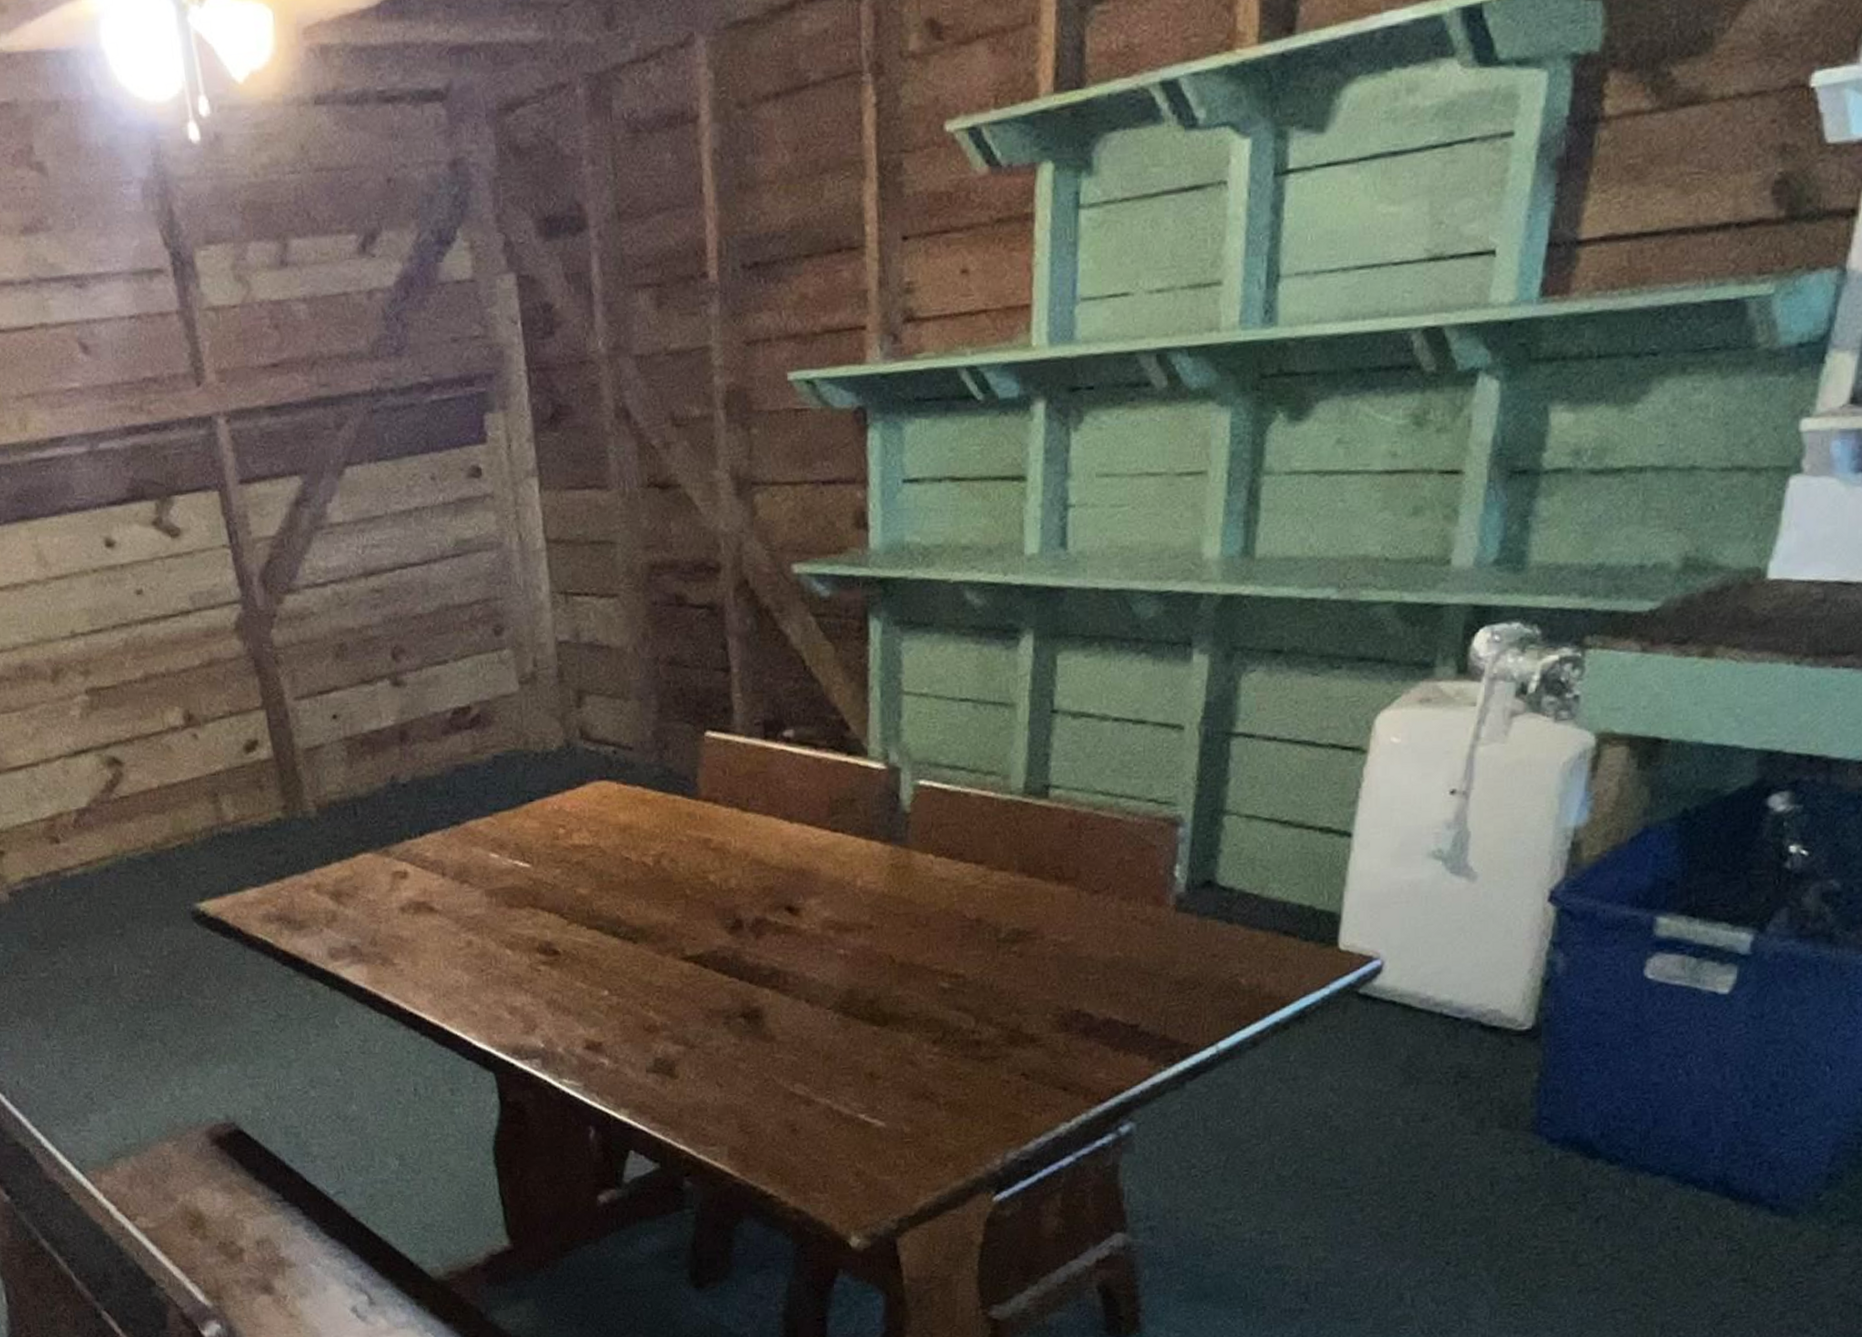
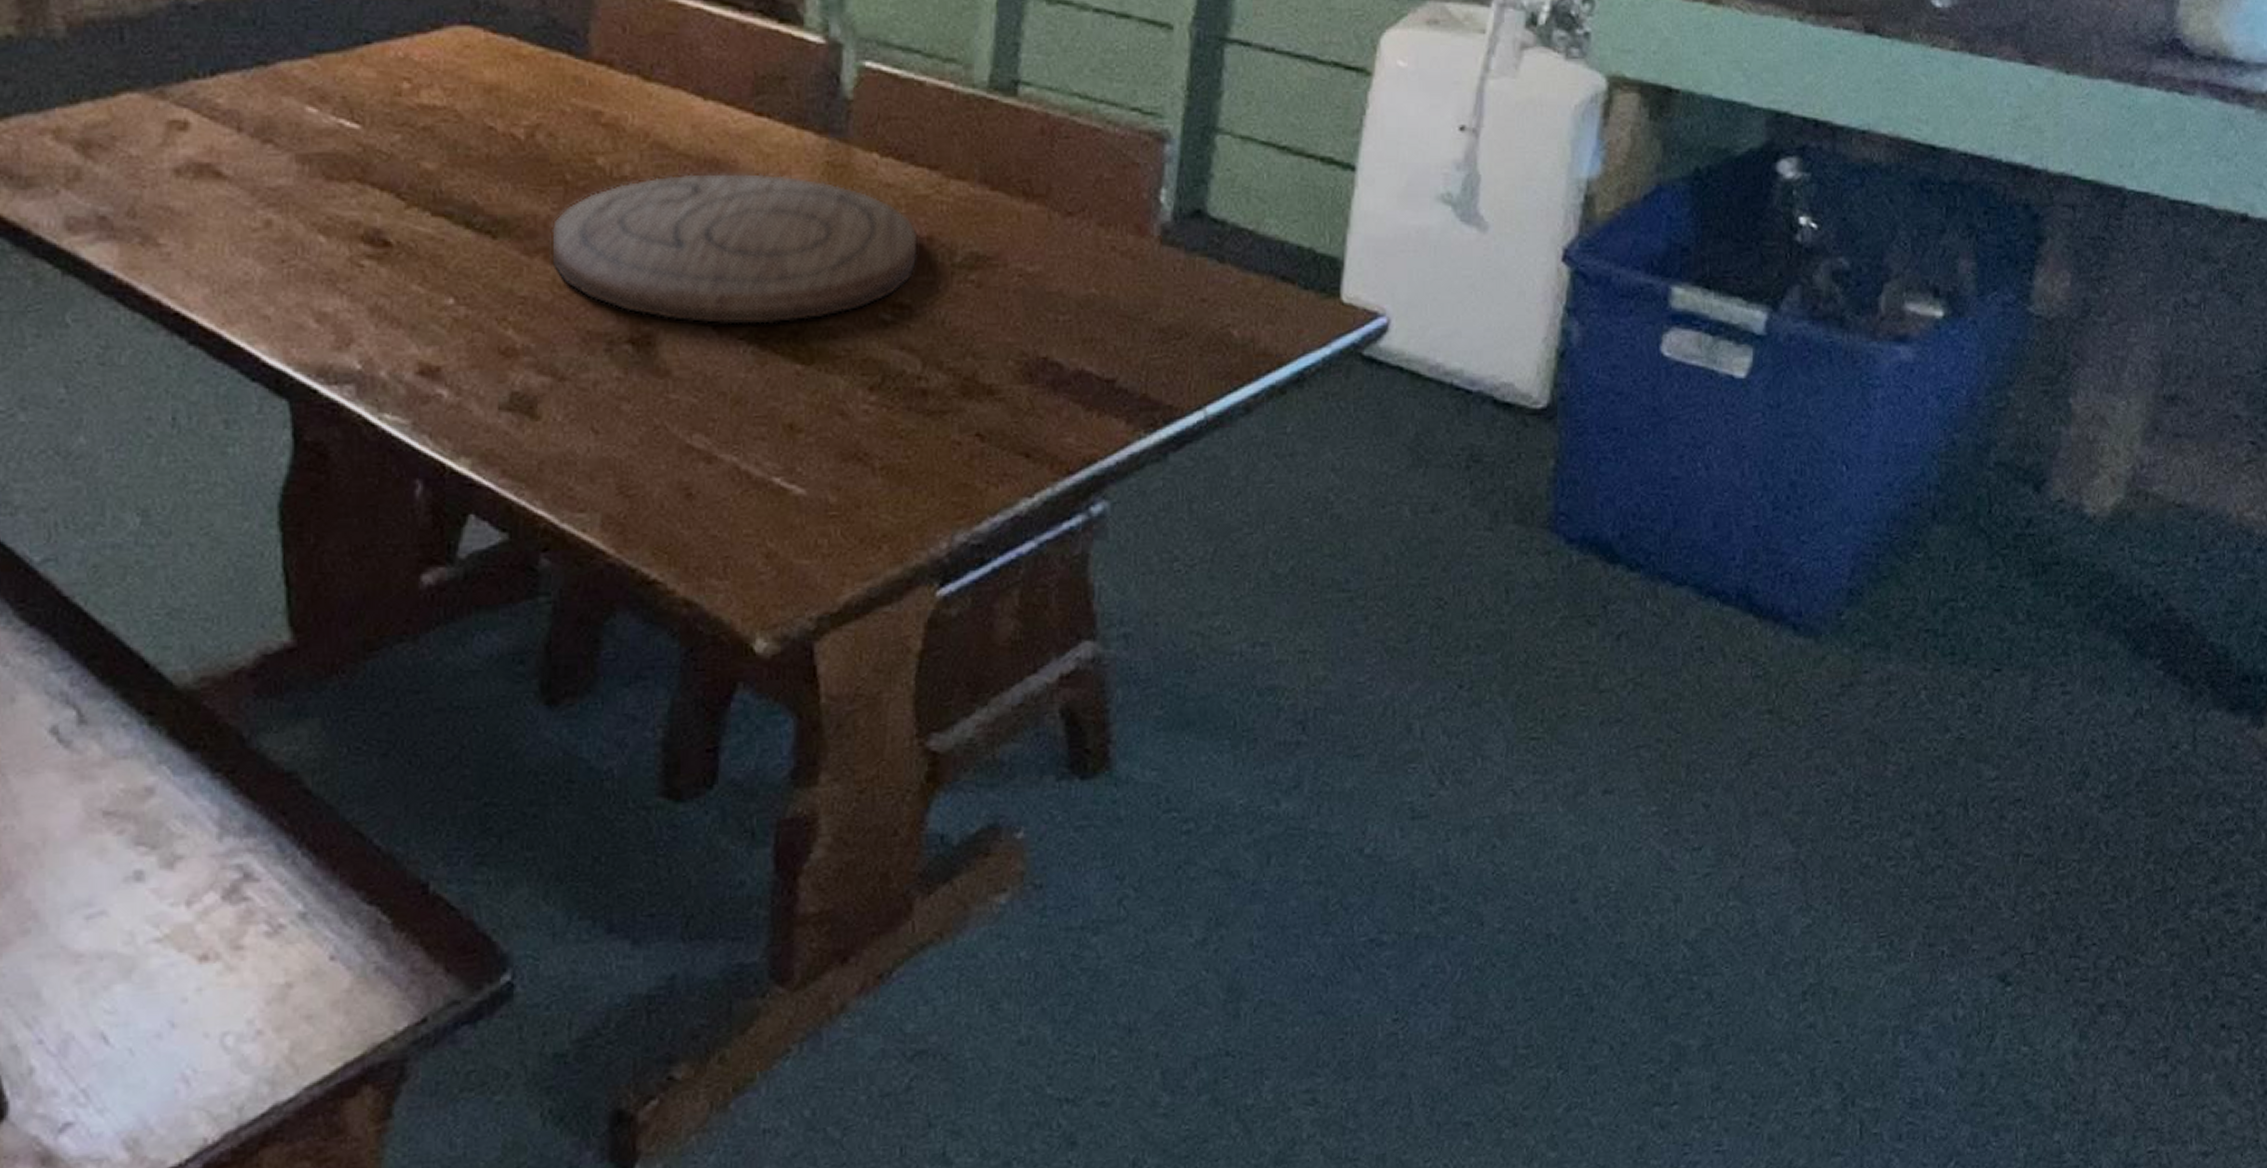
cutting board: none [677,877,970,999] -> present [550,172,919,325]

